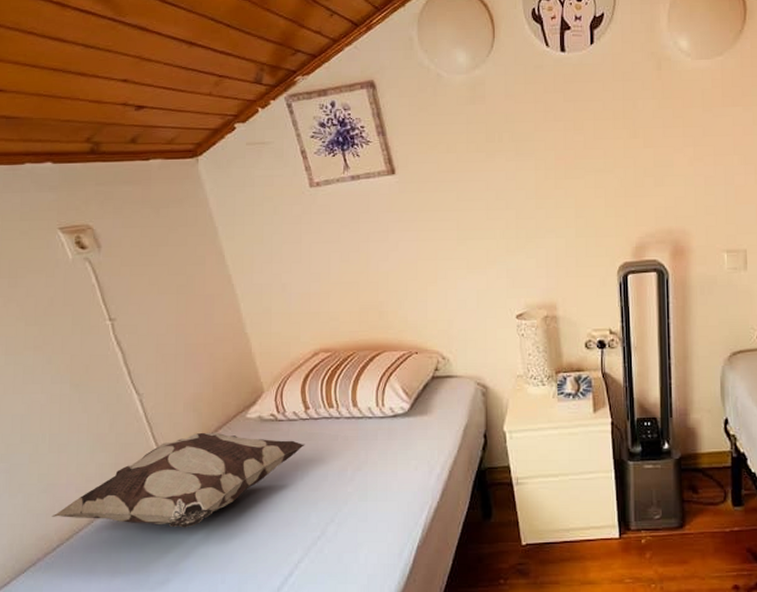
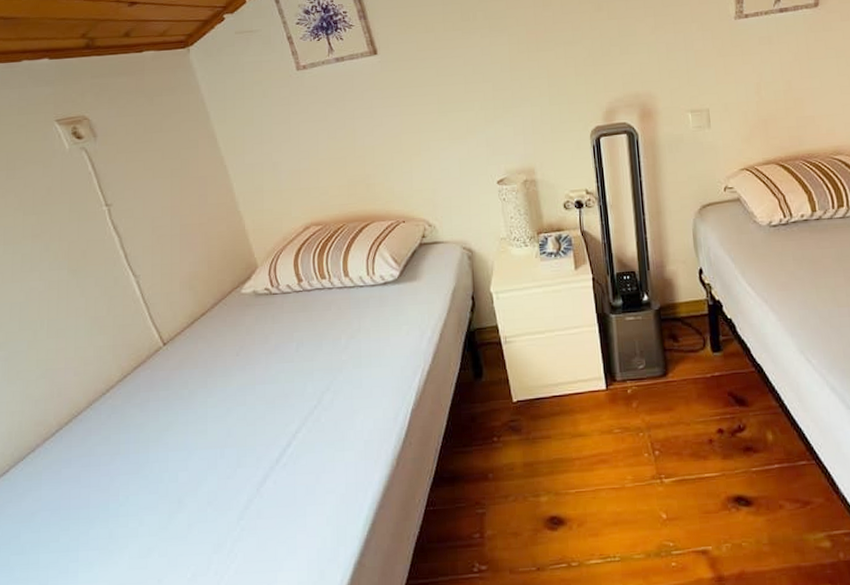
decorative pillow: present [52,432,305,528] -> none [50,309,299,405]

